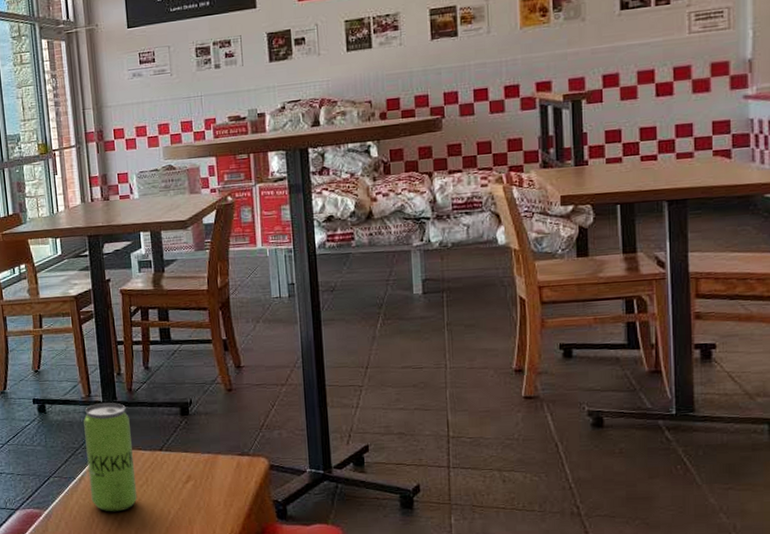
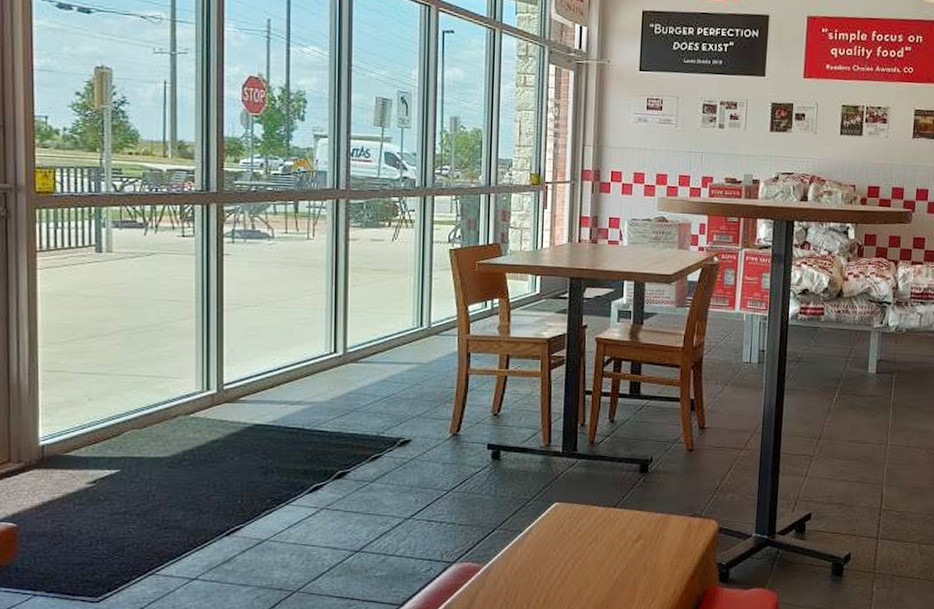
beverage can: present [83,402,138,512] -> none [536,454,587,569]

